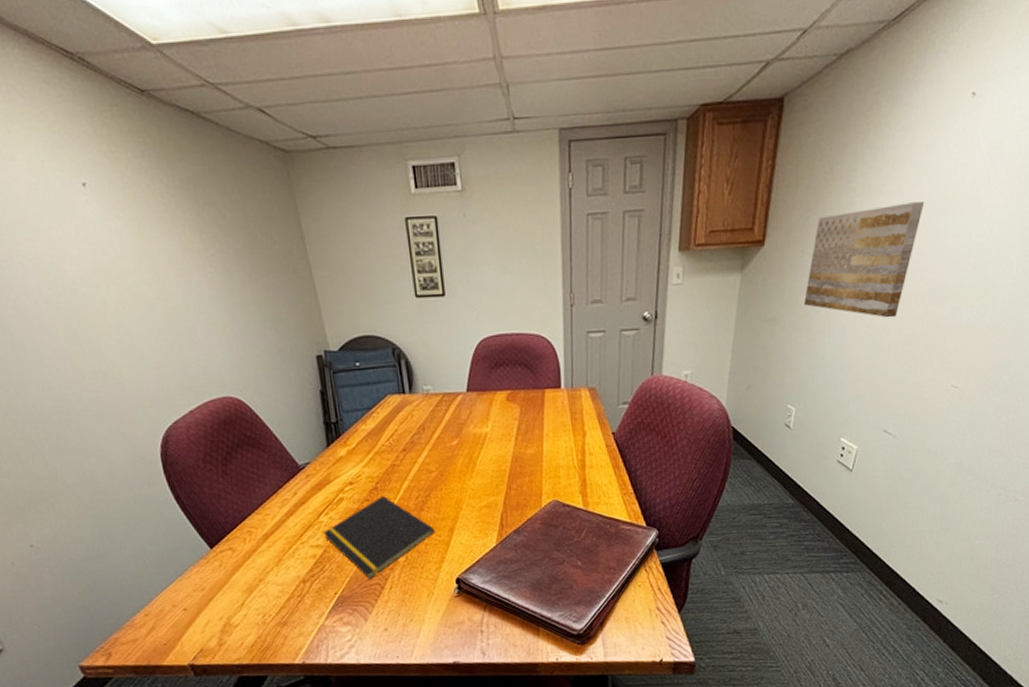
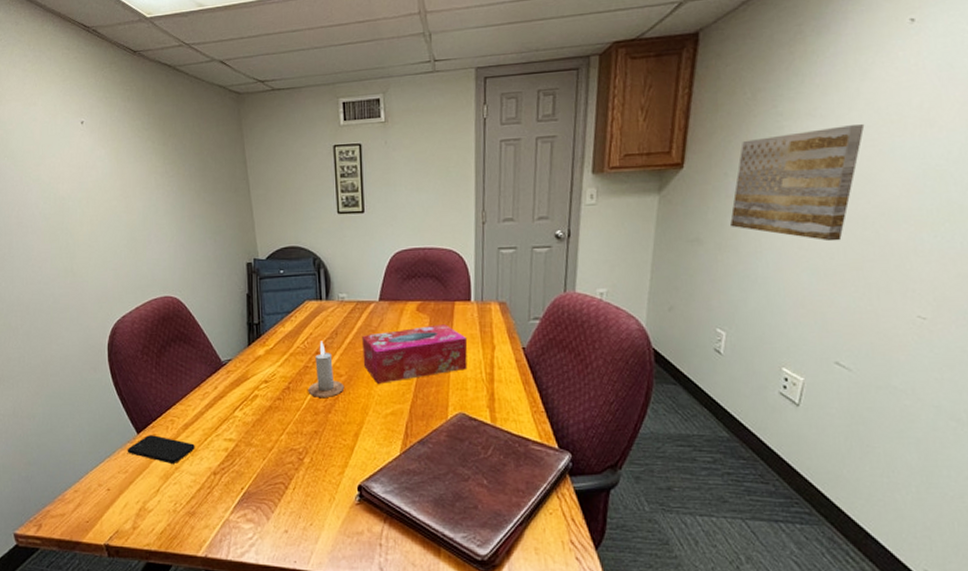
smartphone: none [200,548,279,576] -> present [127,435,195,463]
notepad: present [324,495,435,579] -> none [237,395,341,477]
candle: none [397,437,436,496] -> present [308,341,345,397]
tissue box: none [451,413,560,478] -> present [362,324,468,384]

